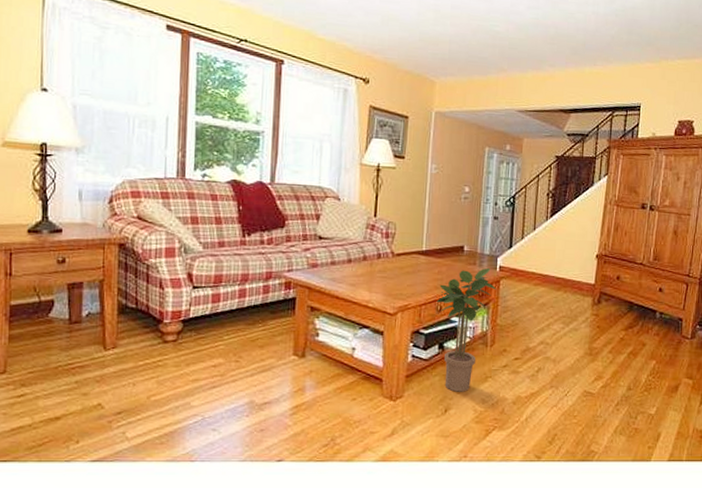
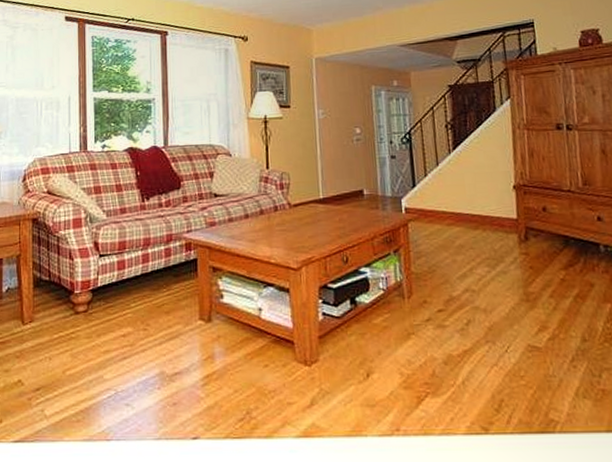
potted plant: present [436,268,496,392] -> none [341,211,405,353]

